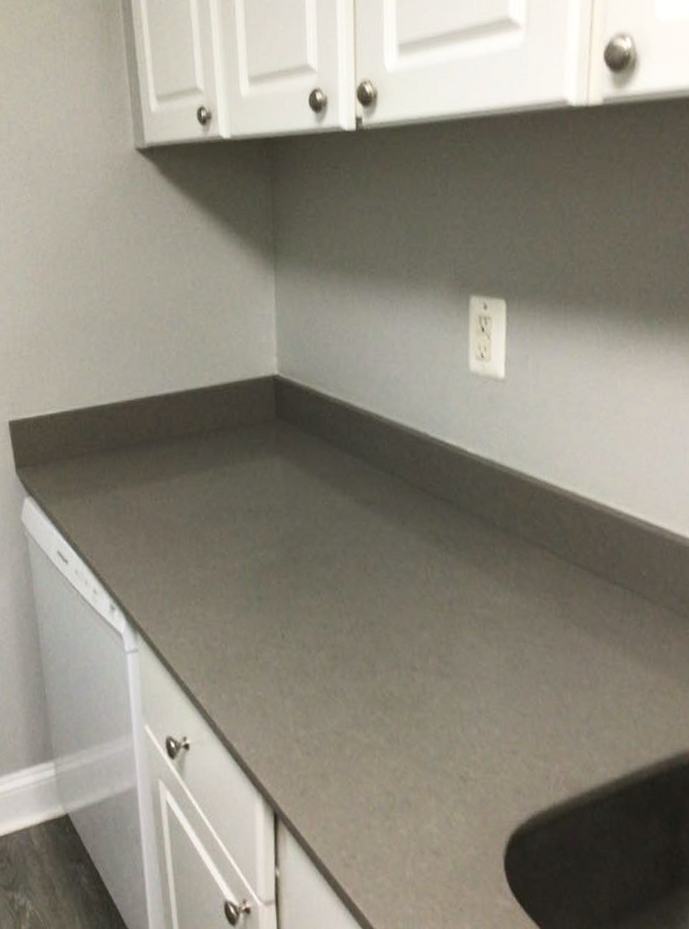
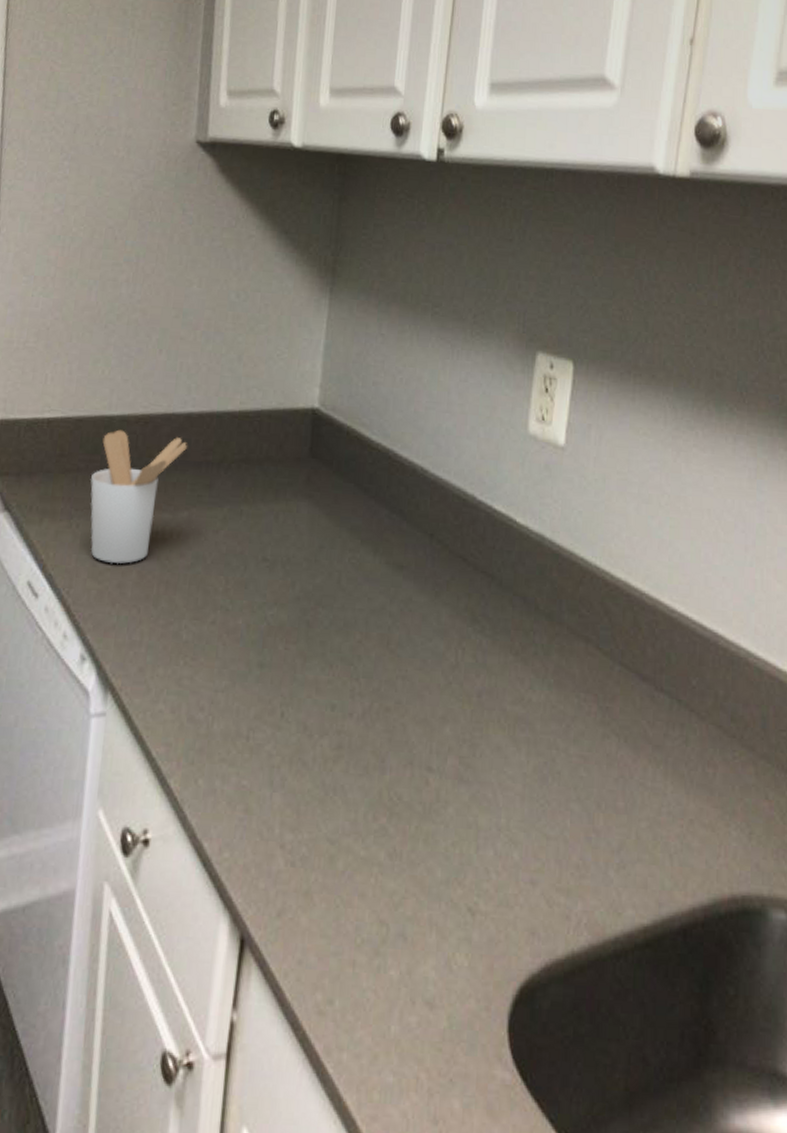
utensil holder: none [94,416,170,529] -> present [90,429,187,565]

